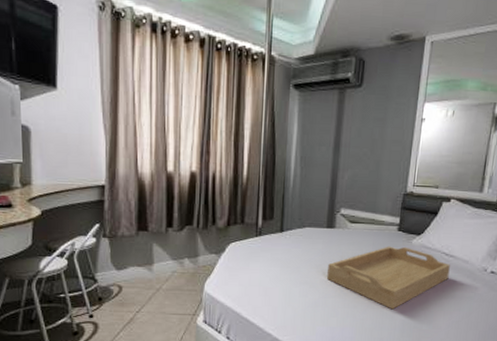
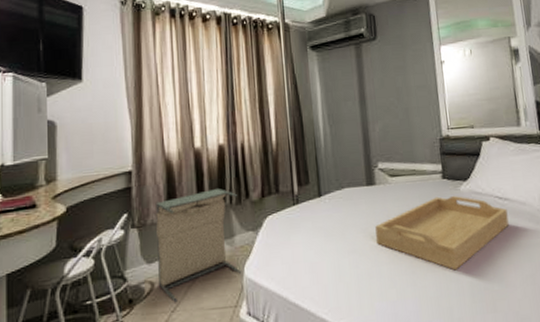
laundry hamper: none [125,211,204,305] -> present [155,187,242,303]

